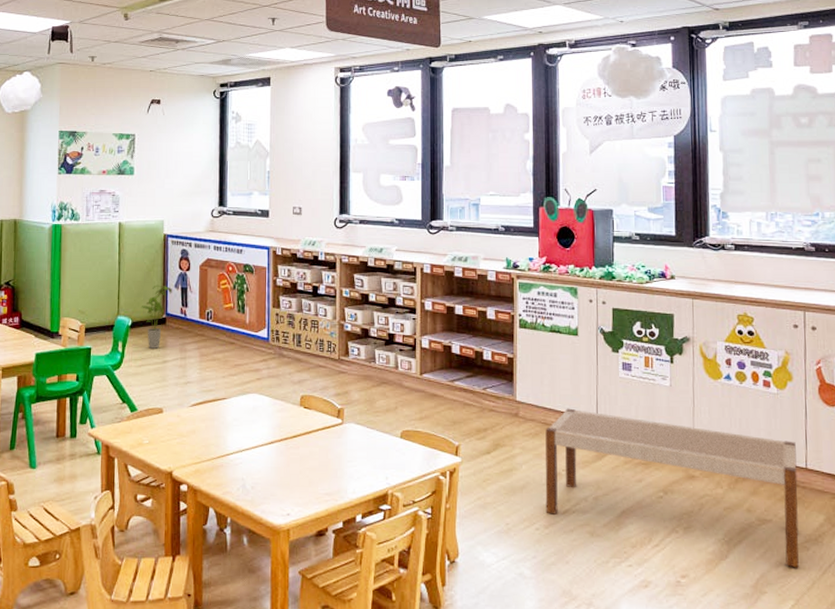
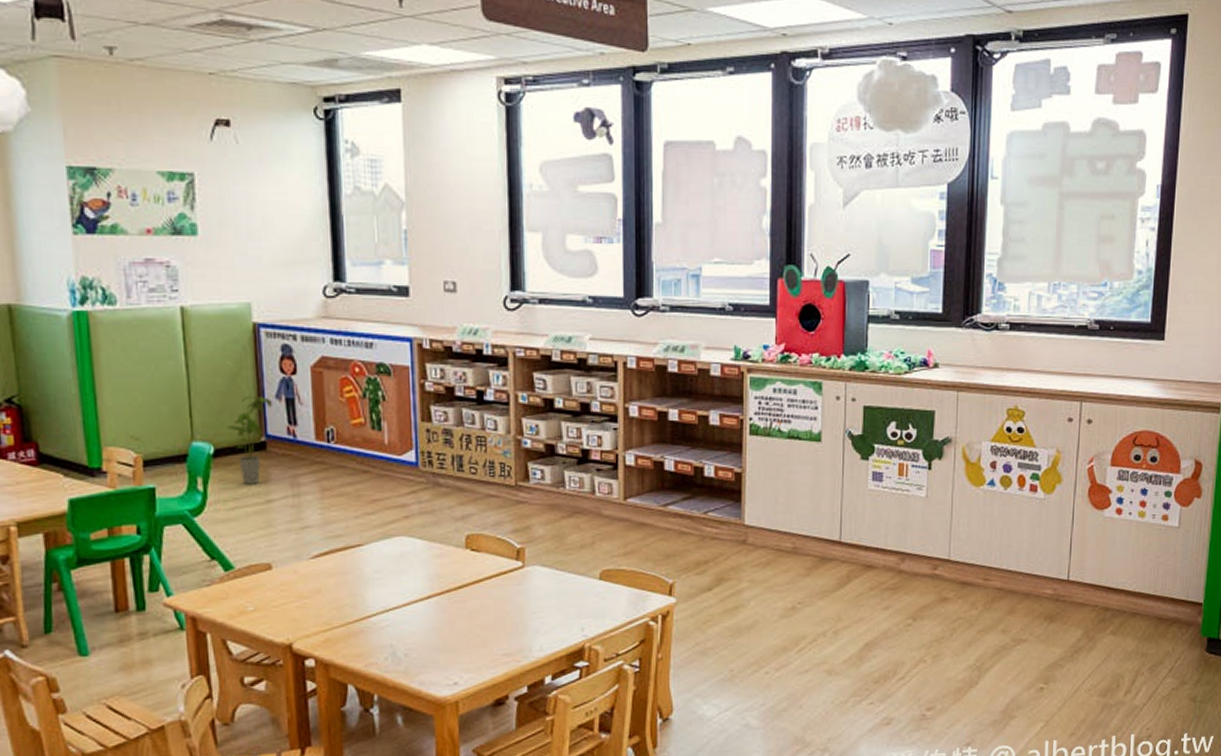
bench: present [545,408,799,568] -> none [777,530,1059,688]

